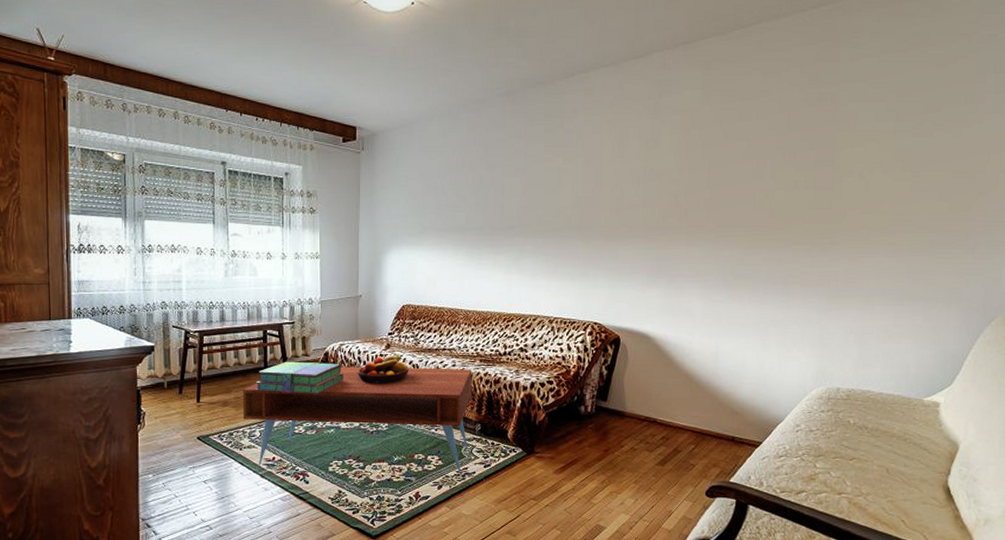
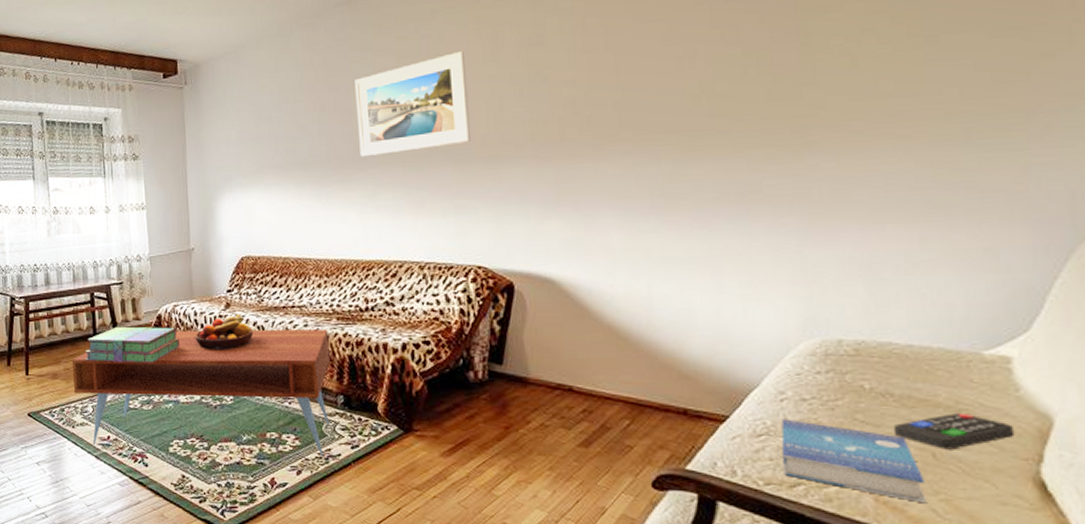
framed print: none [508,146,598,227] -> present [354,50,470,157]
book: none [794,444,880,504] -> present [781,419,926,504]
remote control: none [865,441,935,467] -> present [893,413,1013,450]

